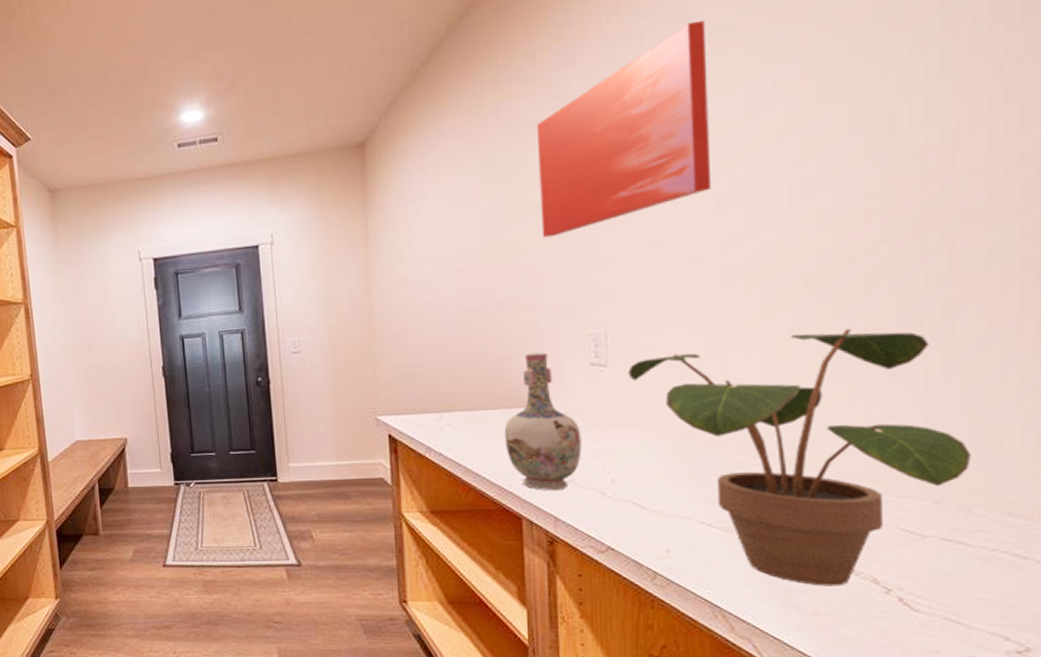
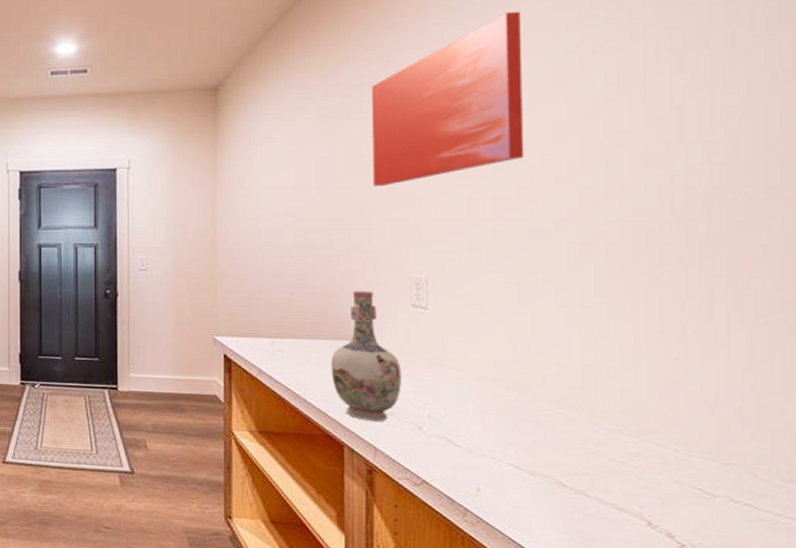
potted plant: present [628,328,971,586] -> none [446,294,756,538]

